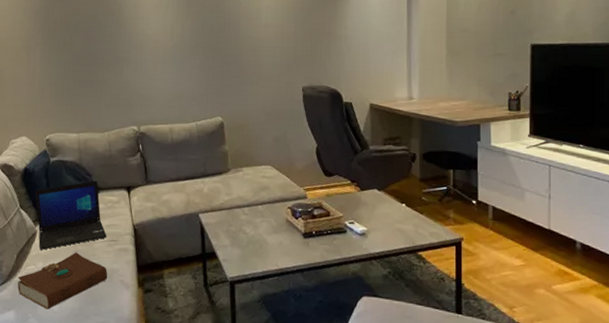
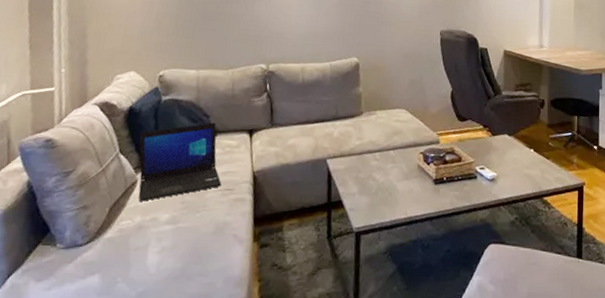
book: present [17,252,108,309] -> none [106,203,219,271]

